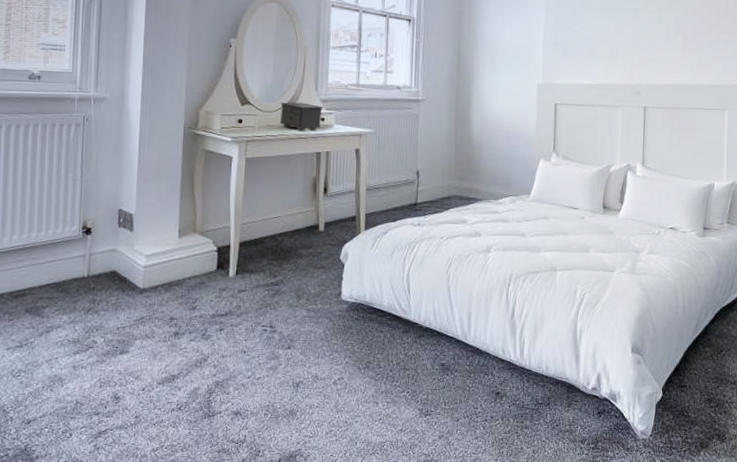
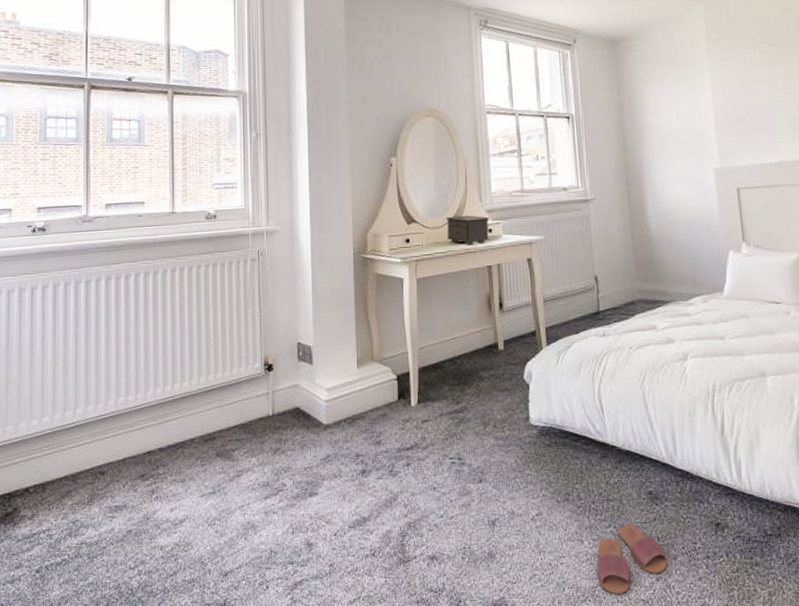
slippers: none [387,390,450,449] -> present [597,524,668,594]

